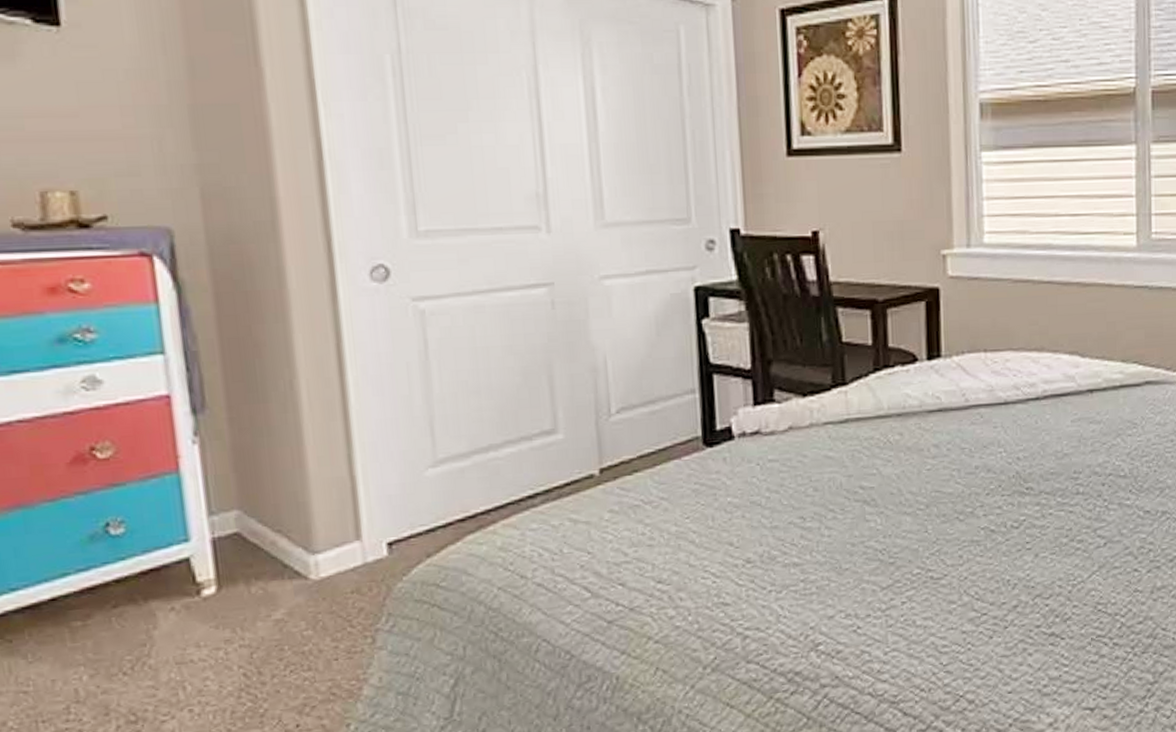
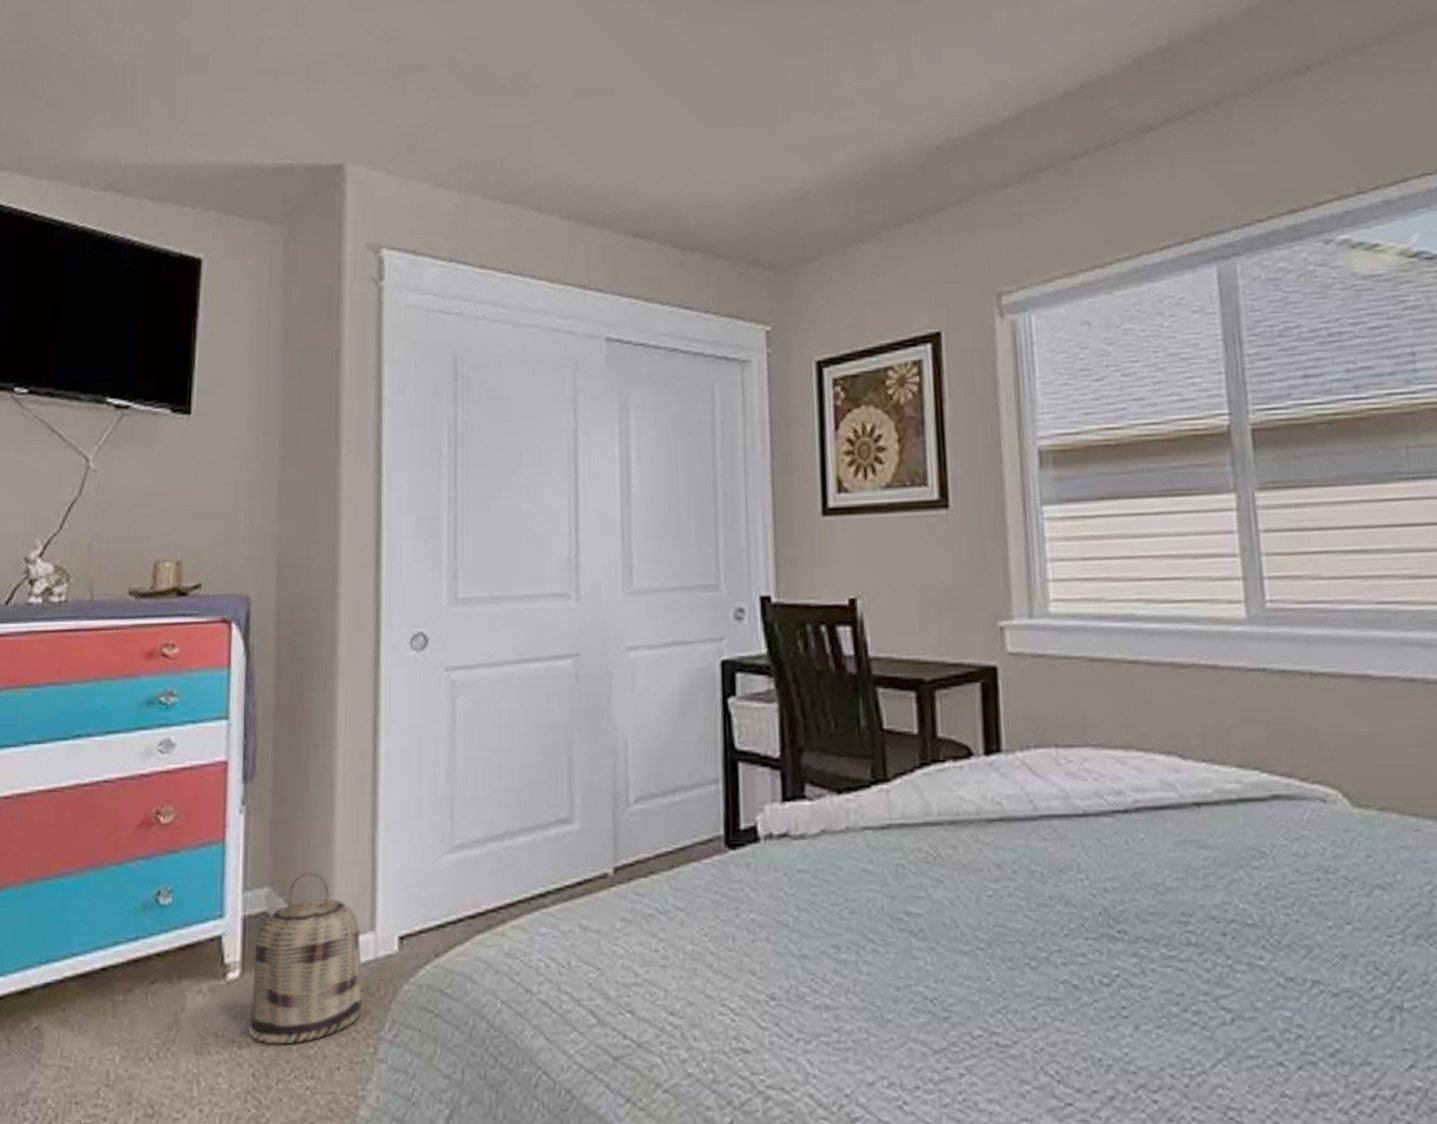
basket: none [230,493,356,647] -> present [248,872,363,1045]

